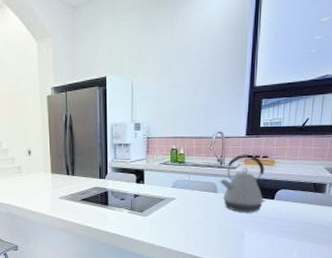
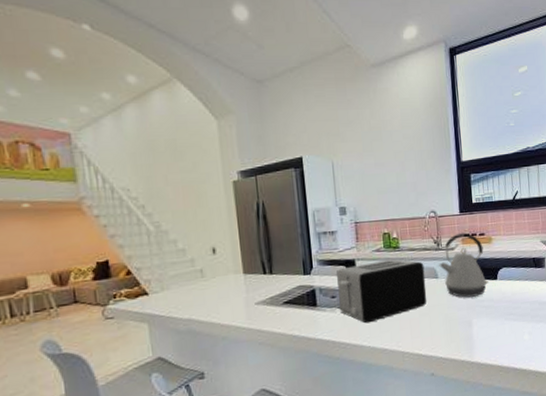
toaster: none [127,172,206,224] -> present [337,258,427,324]

